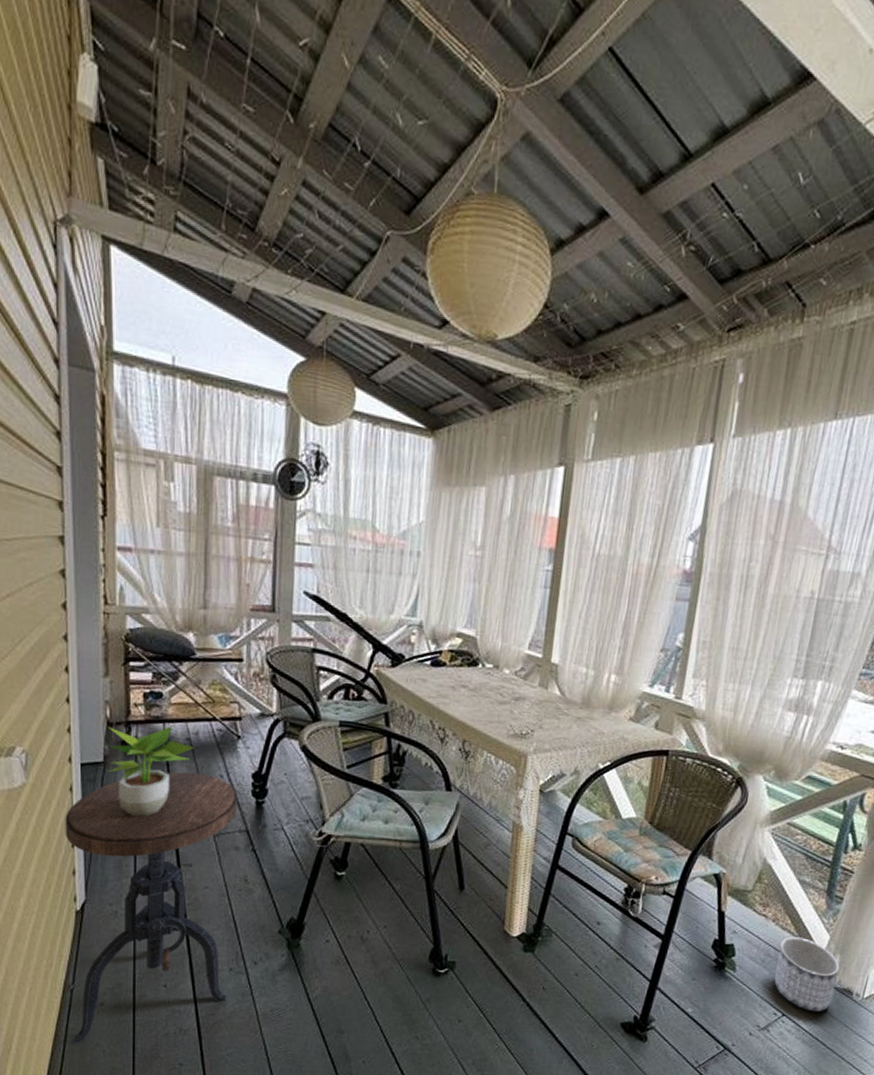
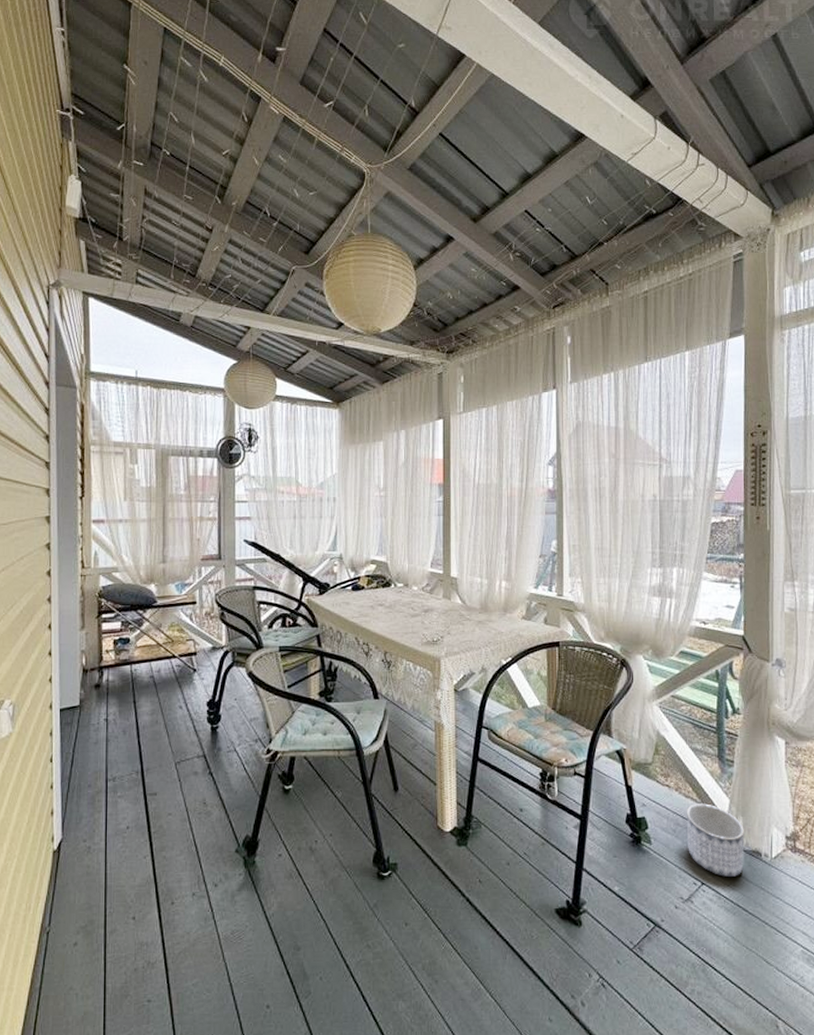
side table: present [65,771,238,1045] -> none [45,707,196,991]
potted plant: present [108,726,195,817] -> none [83,667,157,753]

